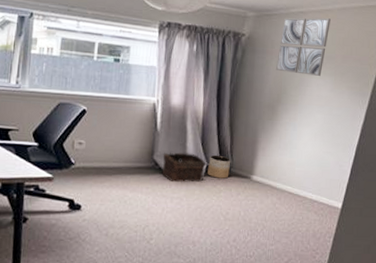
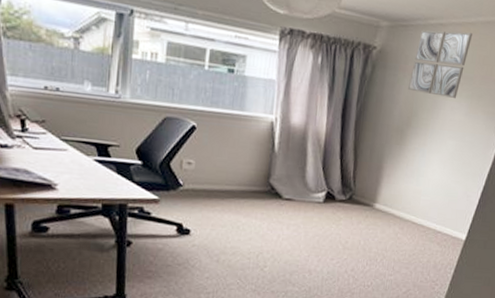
basket: present [162,152,206,183] -> none [278,176,326,209]
planter: present [207,155,231,179] -> none [327,180,354,207]

